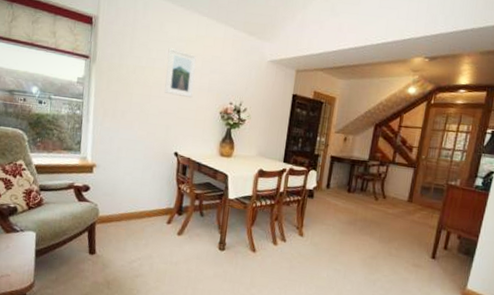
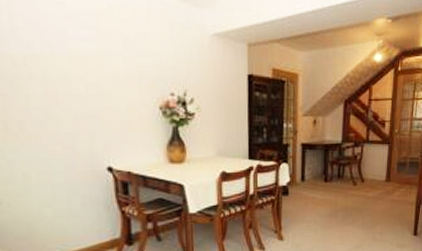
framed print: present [164,48,197,98] -> none [70,25,119,93]

